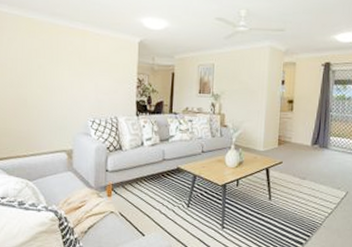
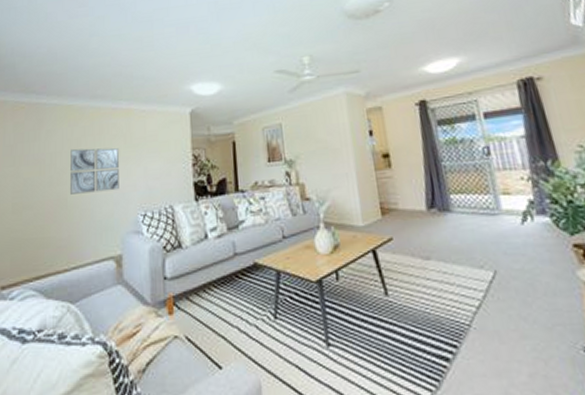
wall art: none [29,59,75,99] -> present [69,147,120,194]

